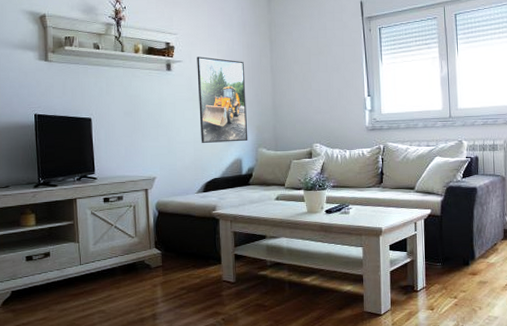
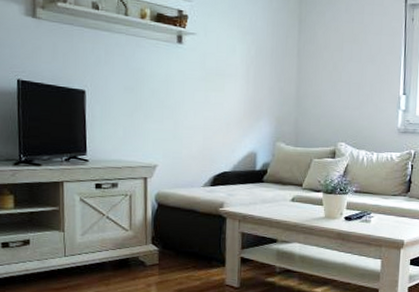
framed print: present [197,57,248,144] -> none [211,30,268,133]

